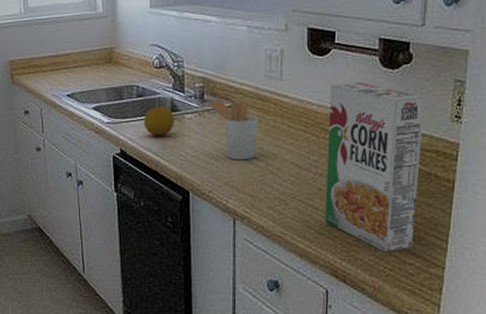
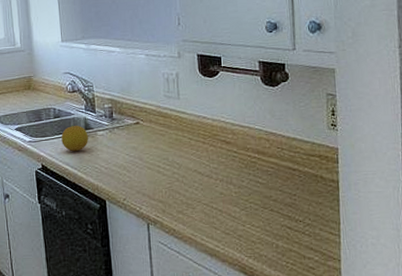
utensil holder: present [208,98,258,160] -> none [117,117,163,170]
cereal box: present [324,81,425,252] -> none [222,98,310,248]

